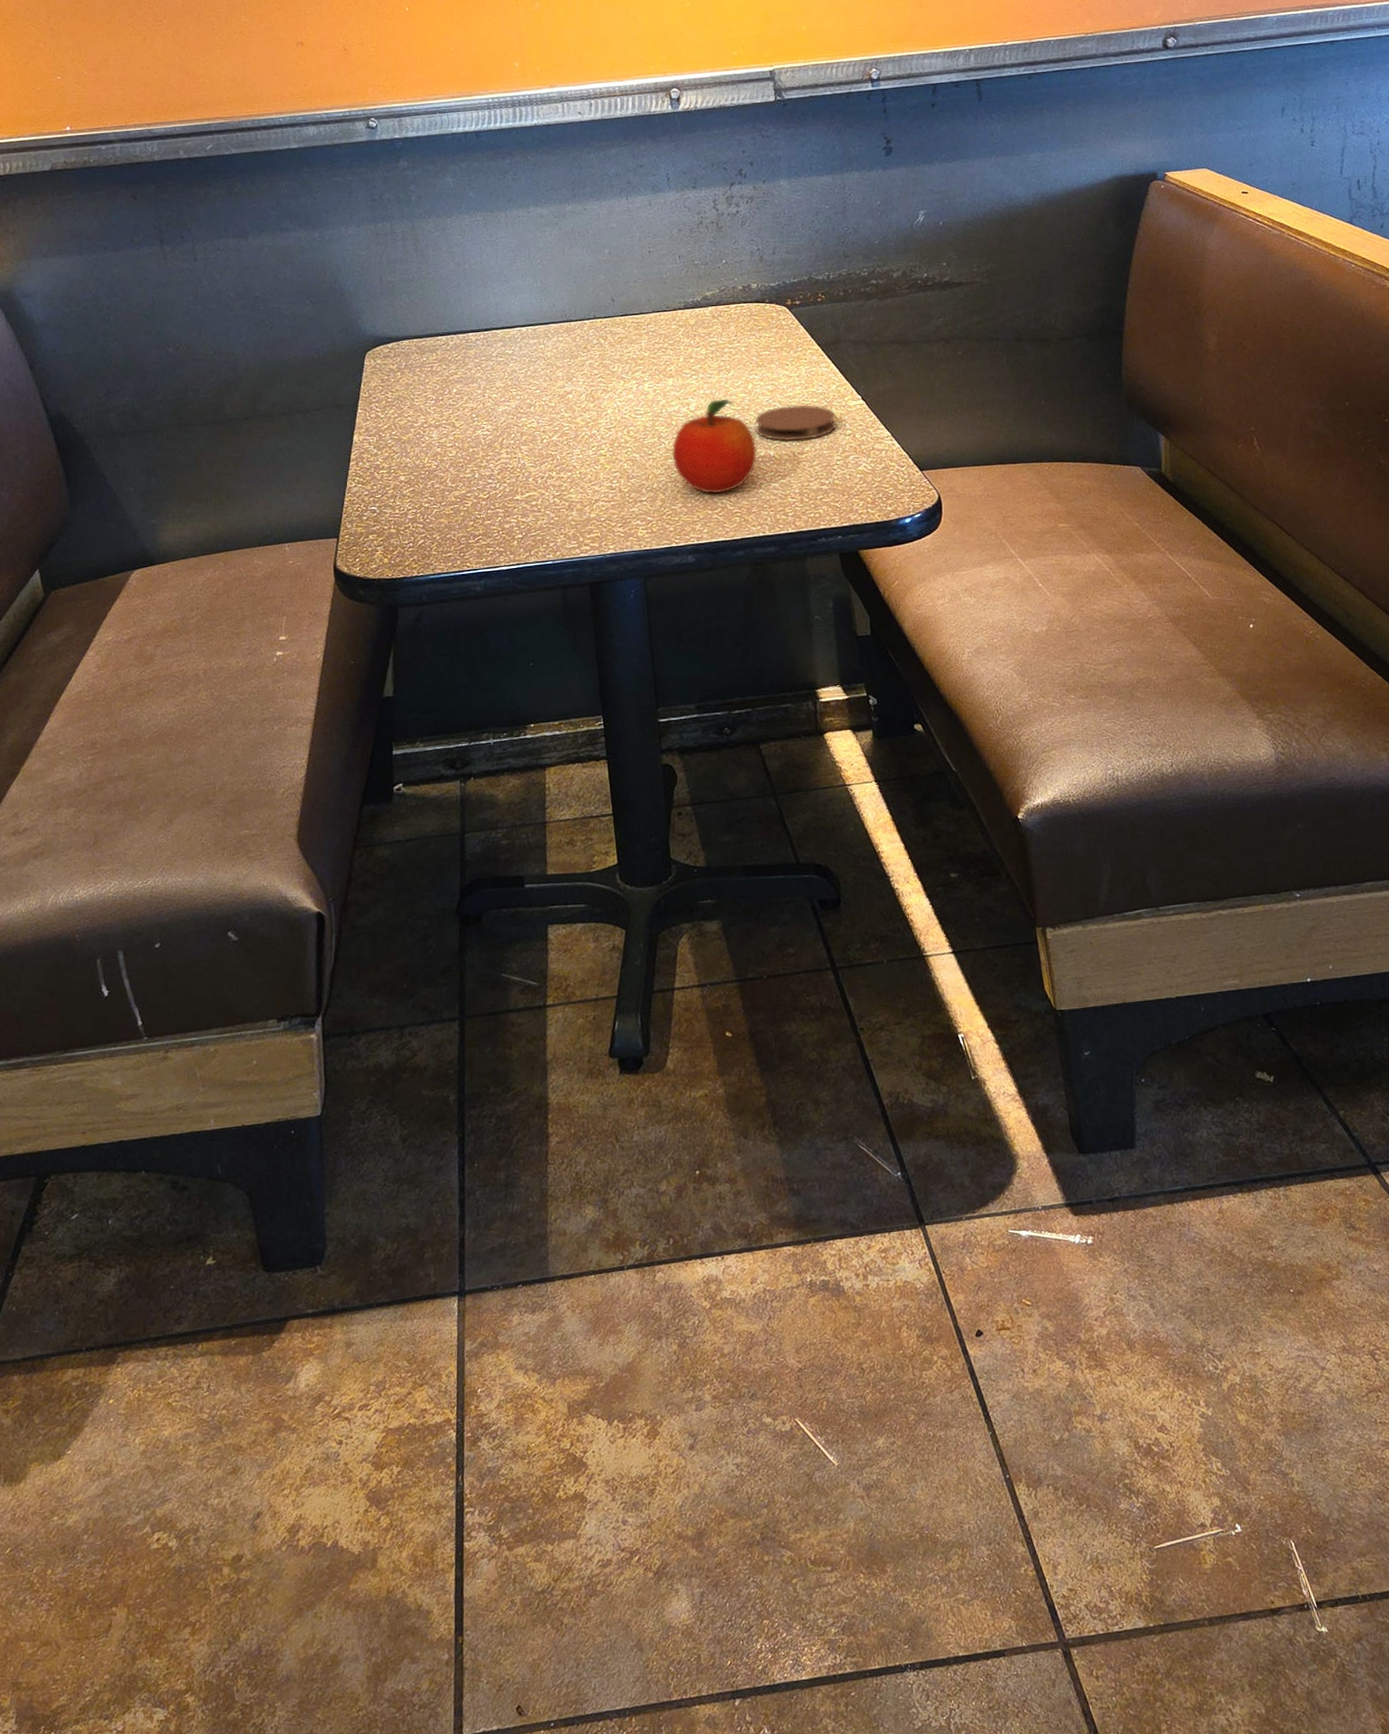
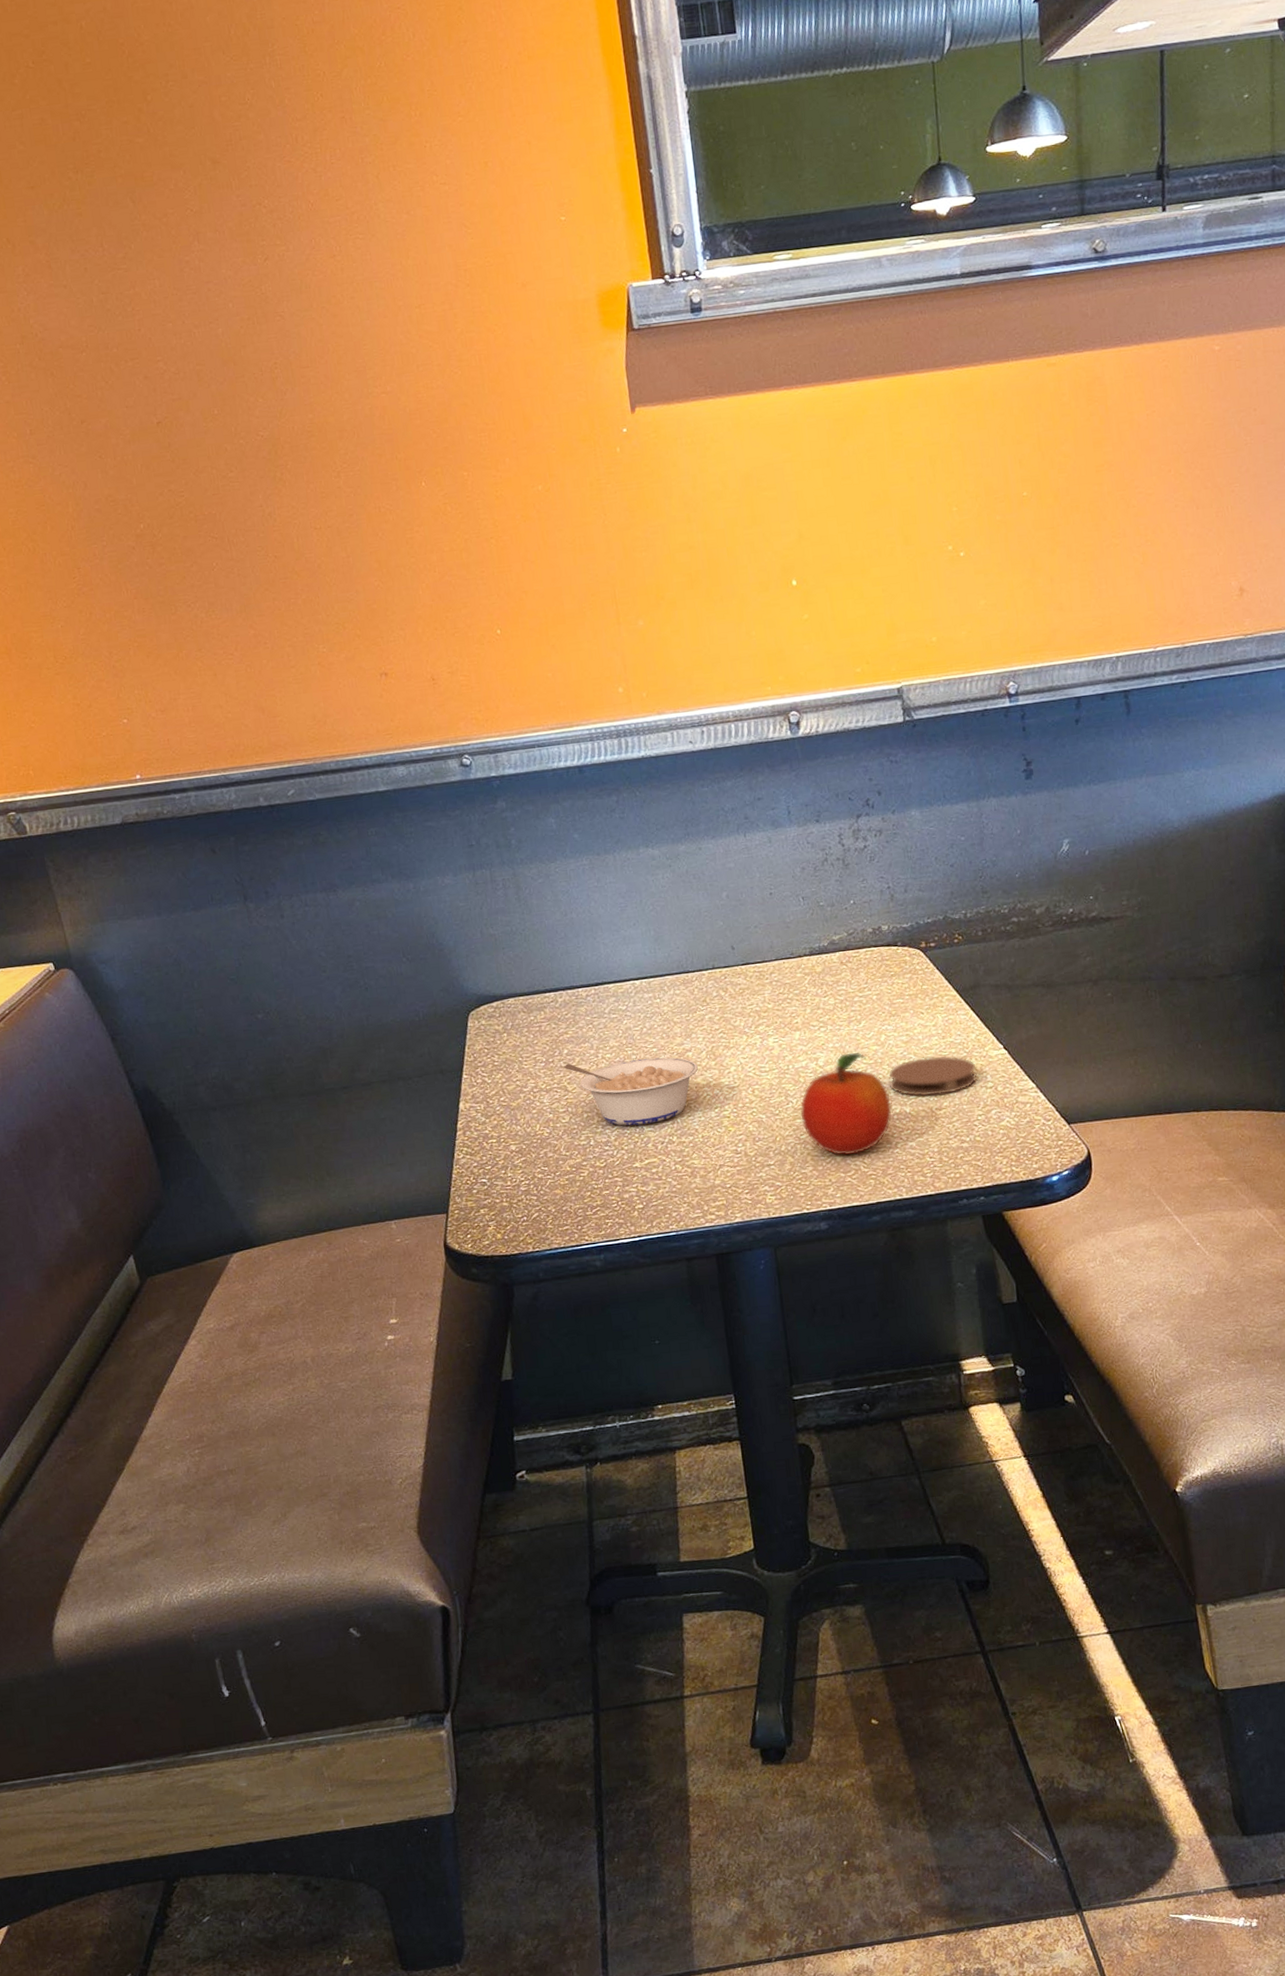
legume: none [453,398,577,461] -> present [564,1057,698,1126]

